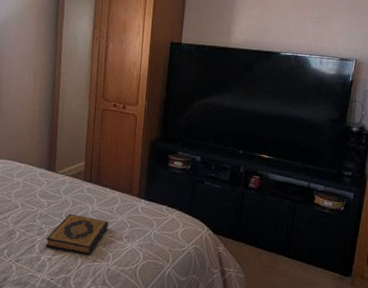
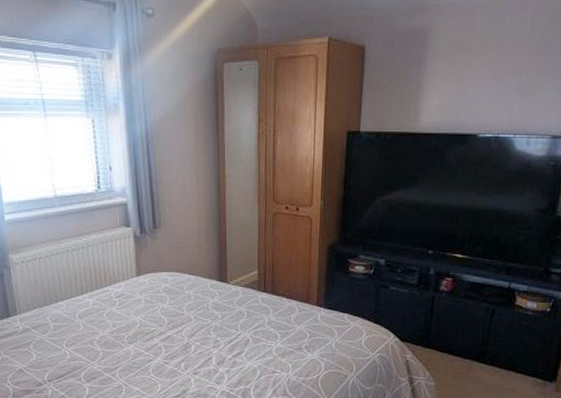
hardback book: present [45,213,109,255] -> none [222,325,287,366]

